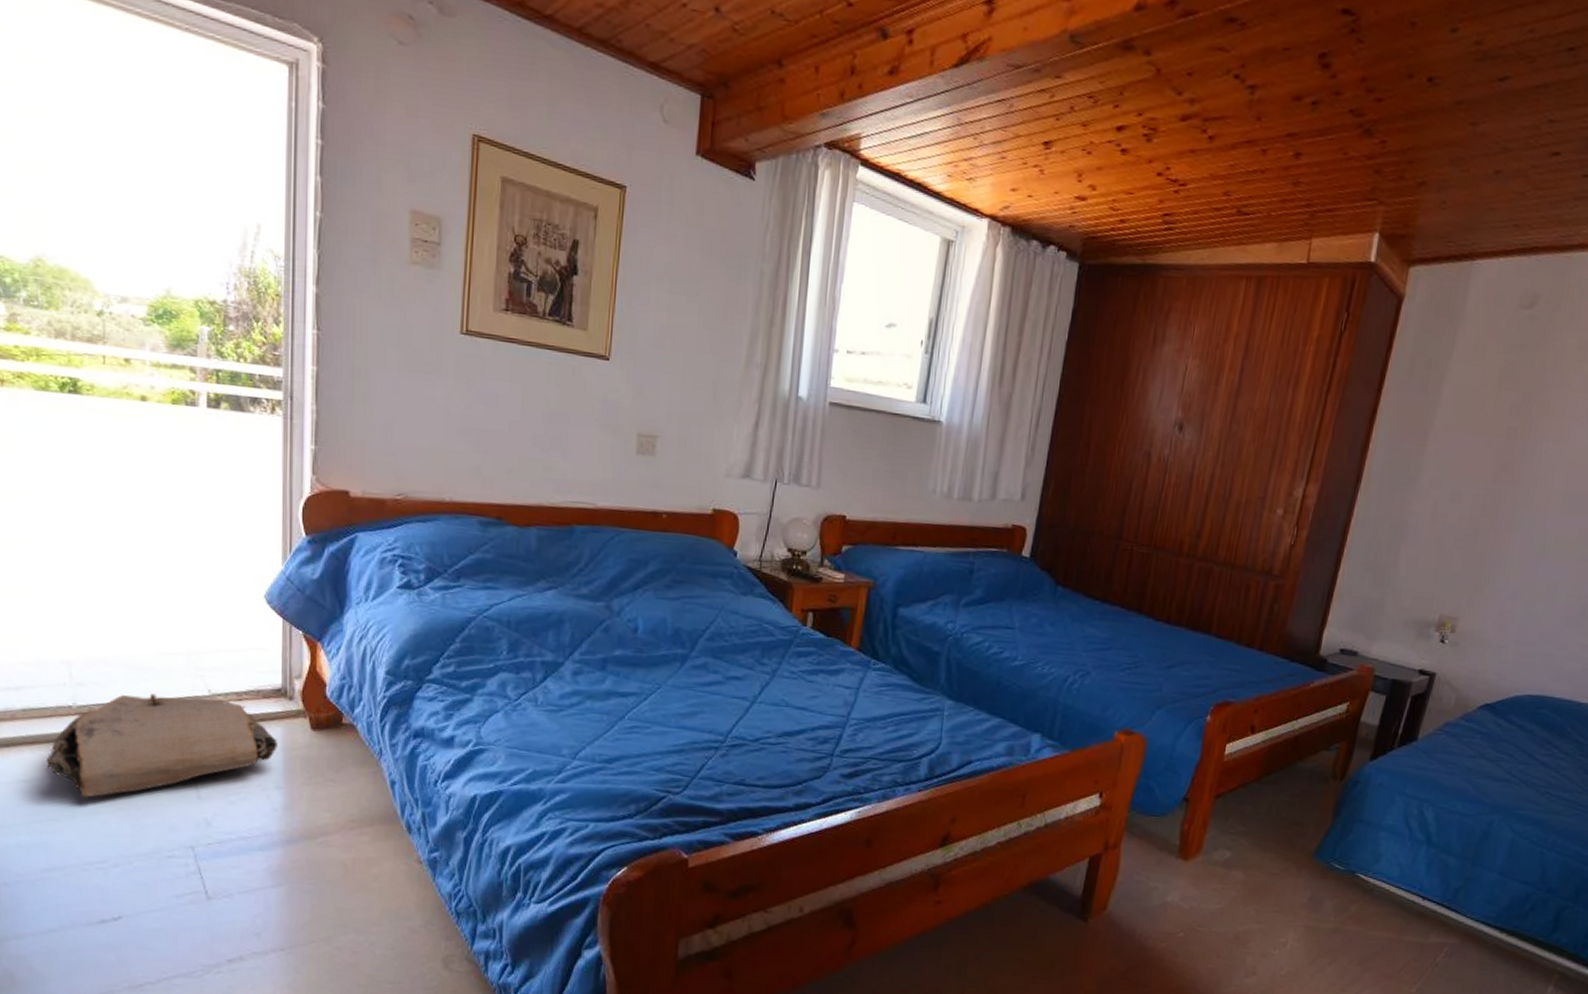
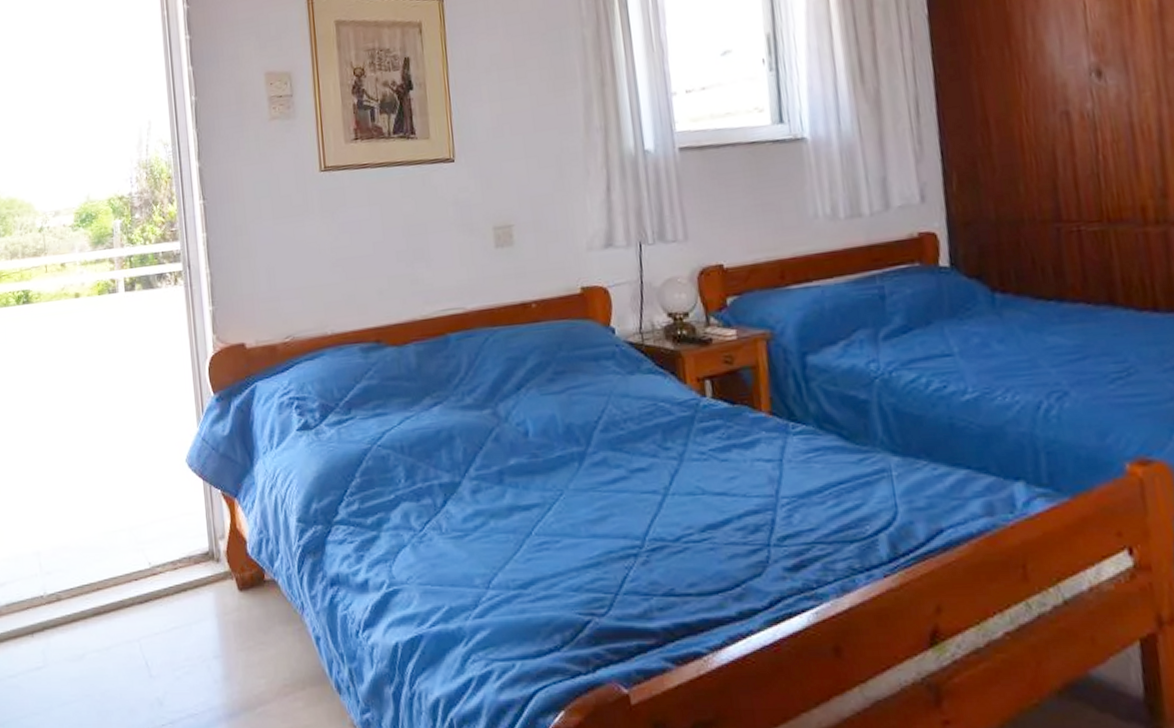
bag: present [46,693,278,798] -> none [27,571,212,687]

